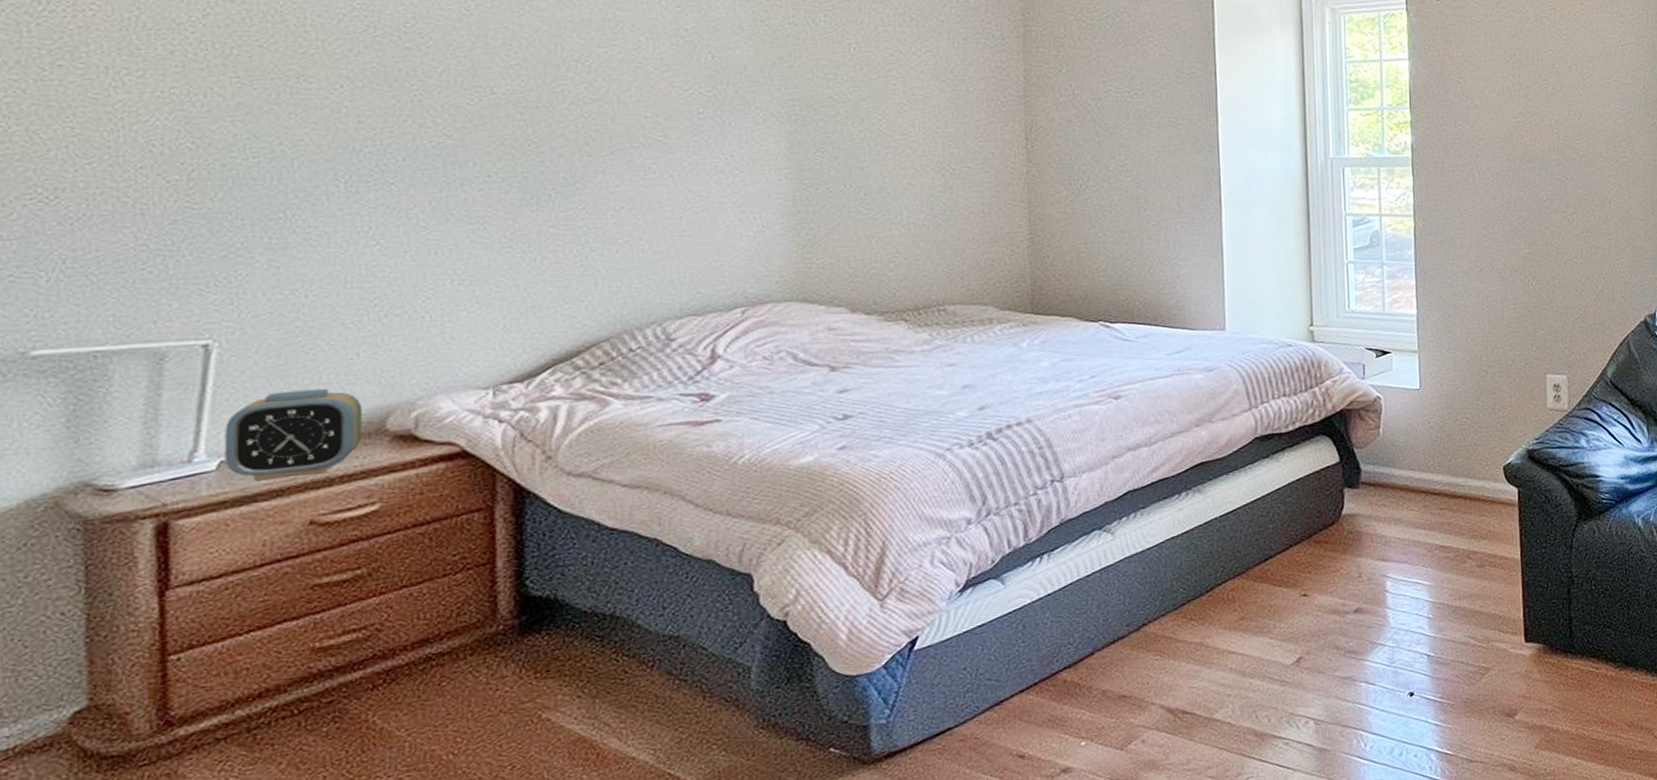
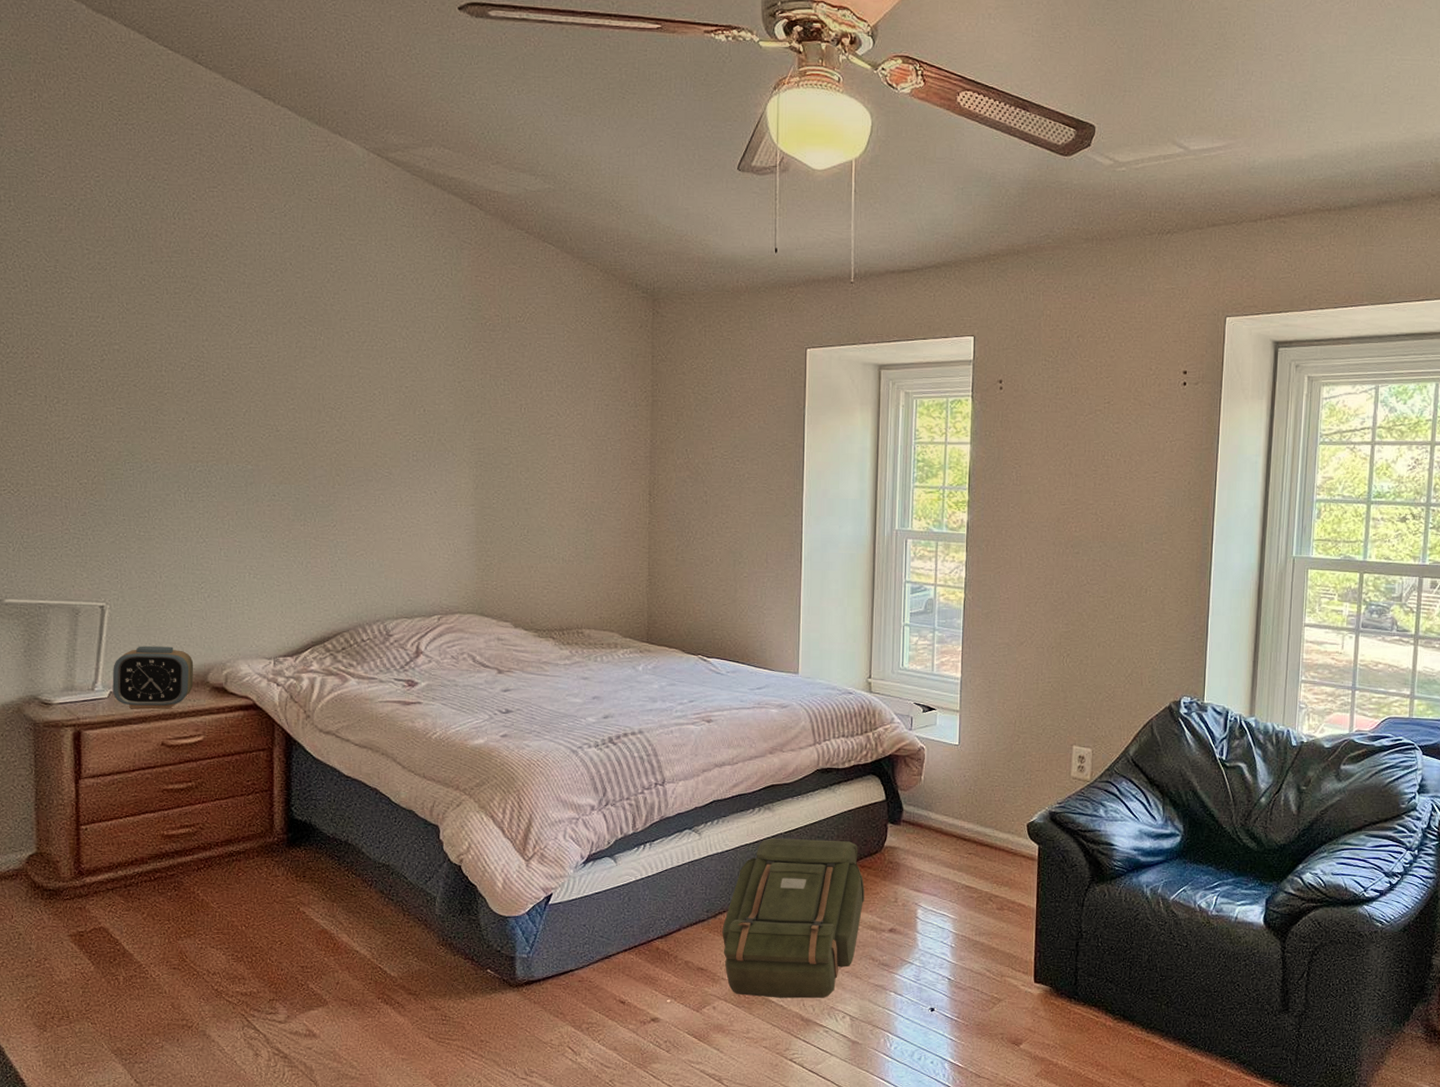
backpack: none [1148,515,1322,720] -> present [722,838,864,999]

